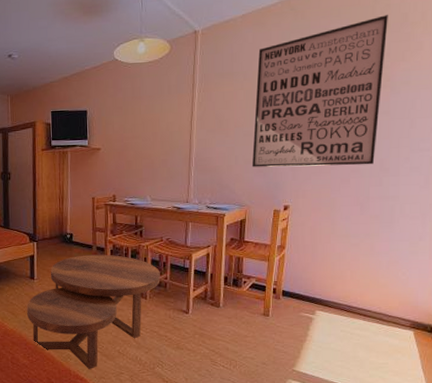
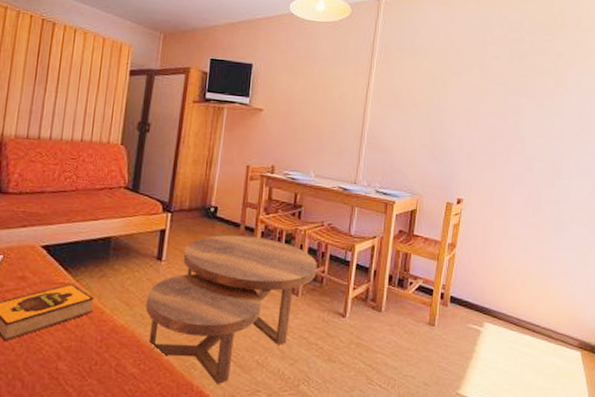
wall art: present [251,15,388,167] -> none [426,16,563,165]

